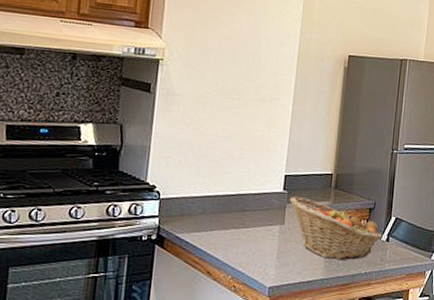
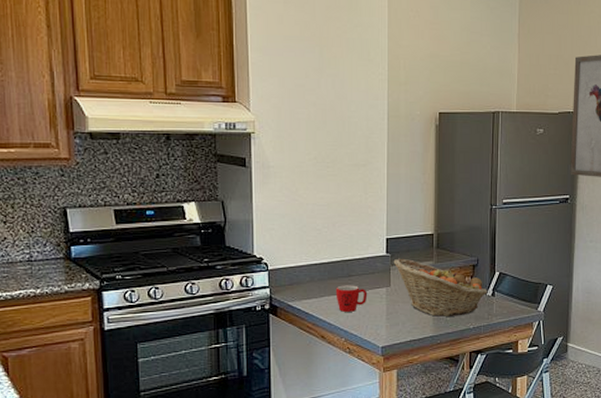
mug: none [226,220,260,248] -> present [335,285,368,312]

